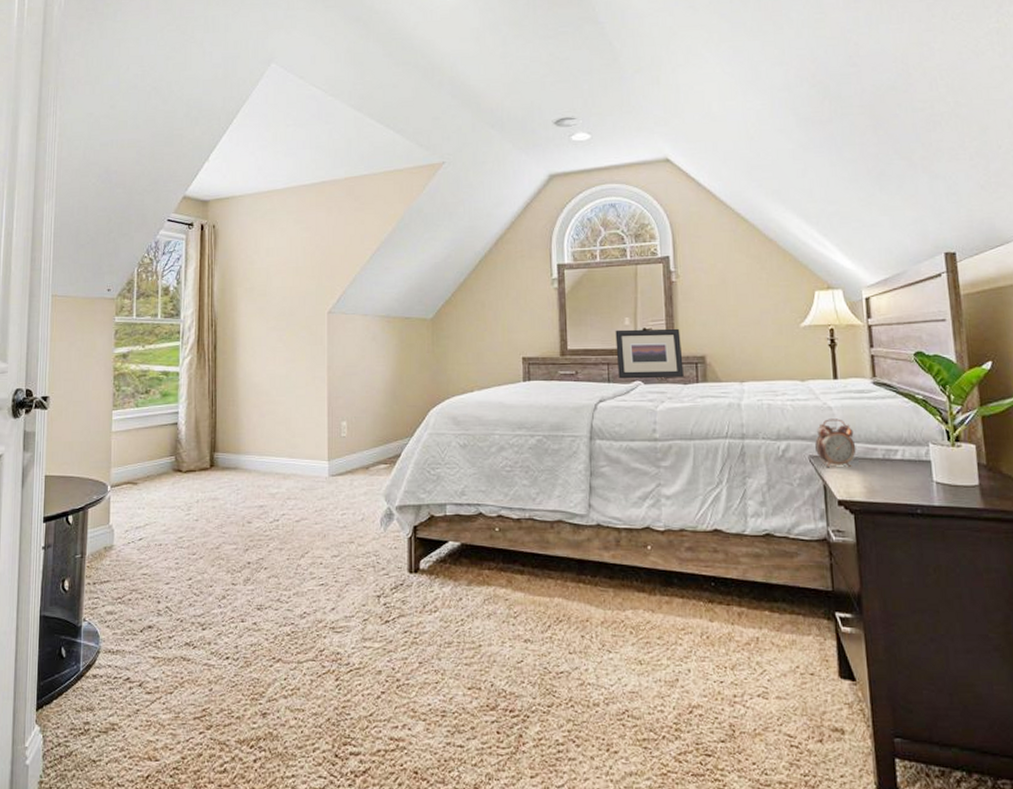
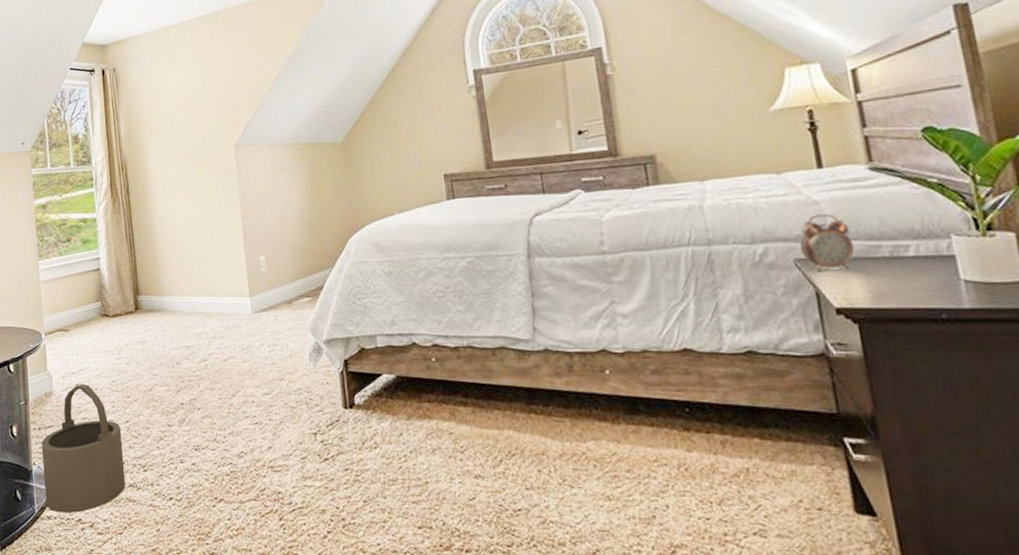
wooden bucket: none [93,538,183,672] -> present [41,383,126,513]
picture frame: present [615,328,684,379] -> none [546,127,631,189]

